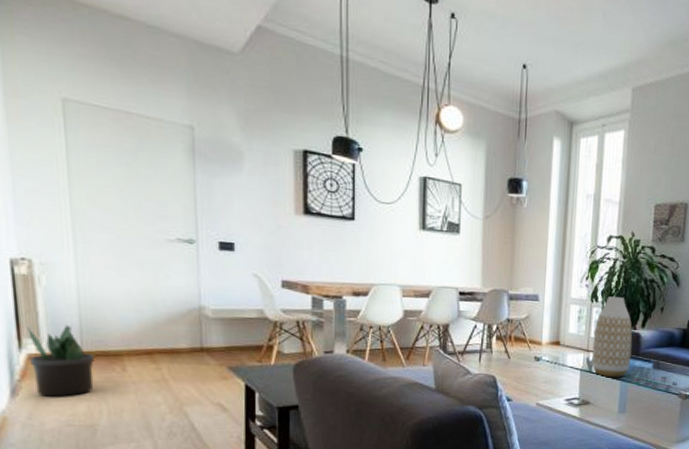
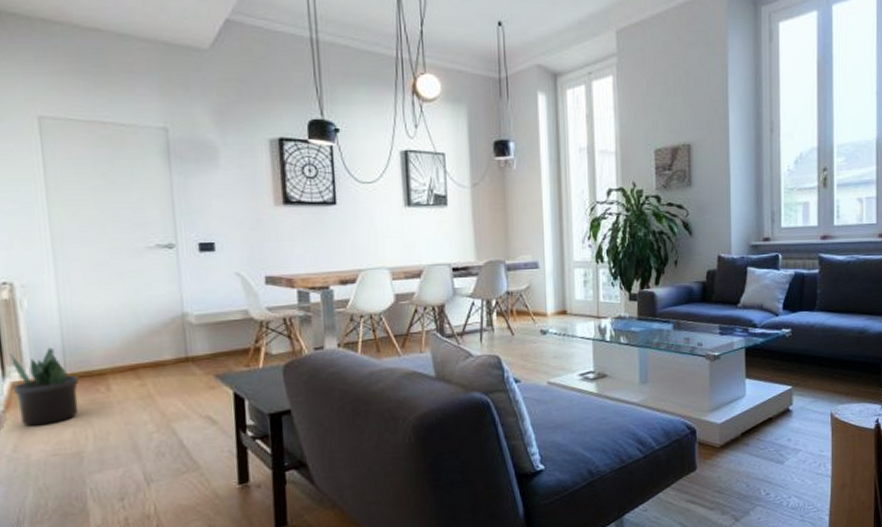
vase: present [591,296,633,378] -> none [603,254,648,345]

